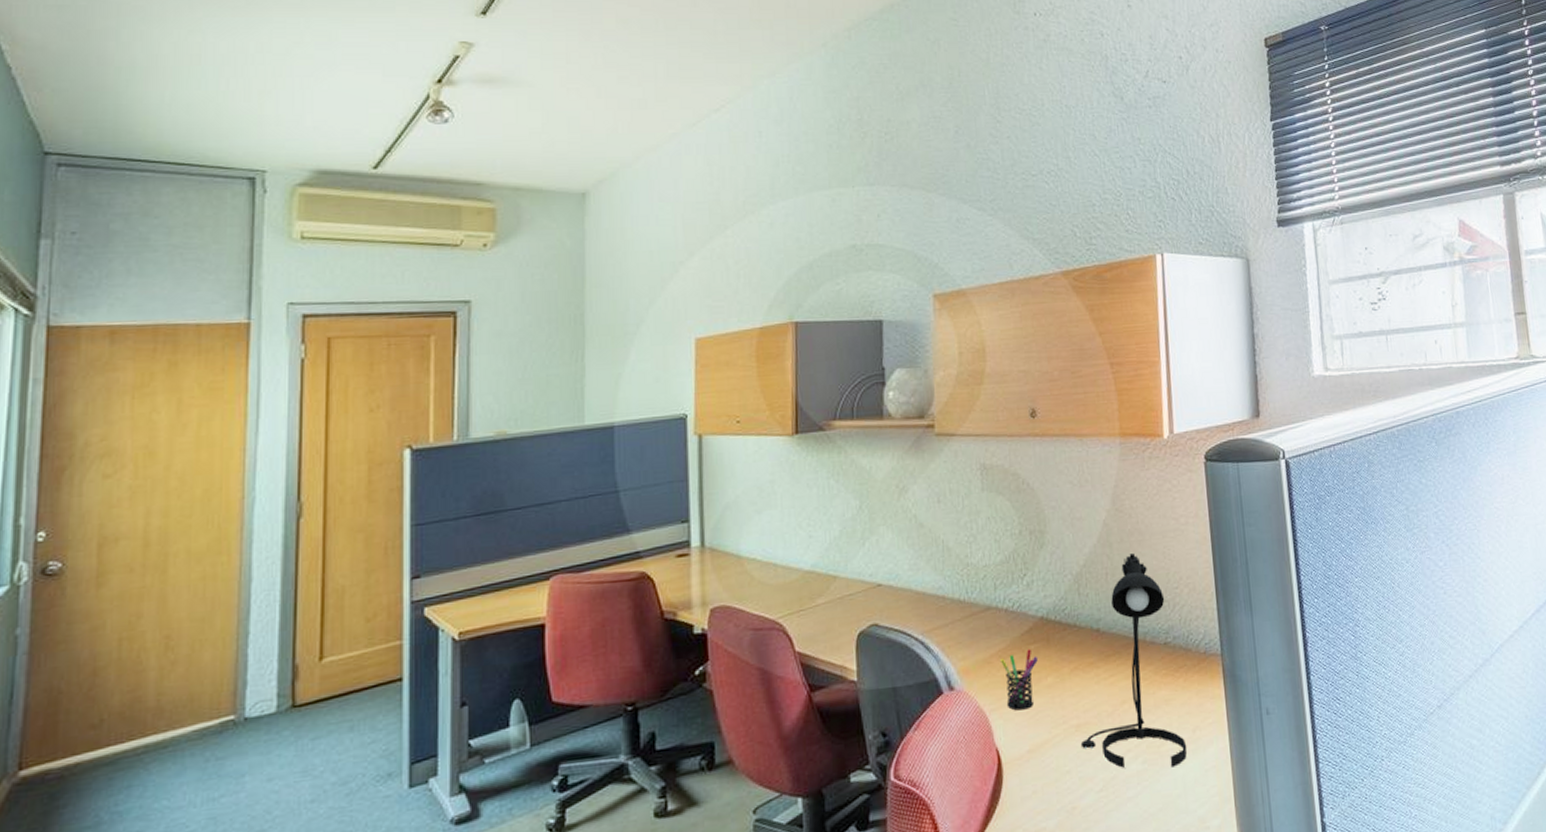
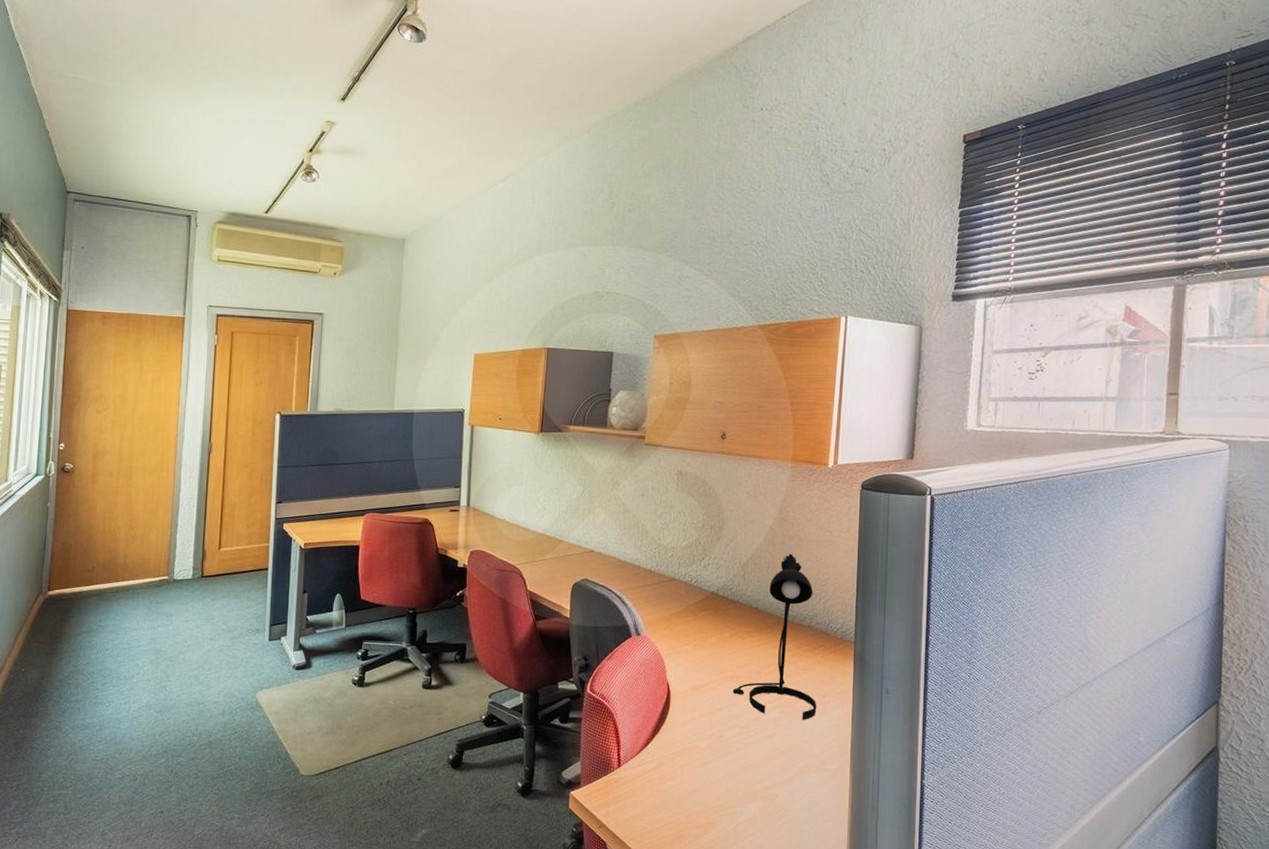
pen holder: present [1000,648,1038,711] -> none [677,614,706,658]

